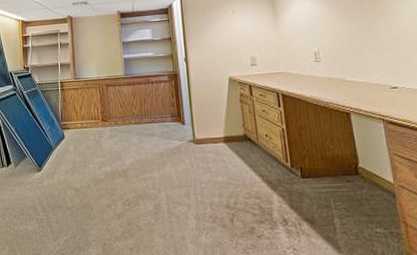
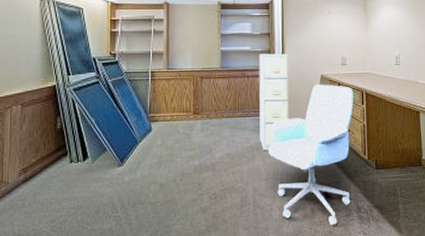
filing cabinet: none [161,57,198,157] -> present [259,53,289,151]
office chair: none [179,86,275,238] -> present [268,84,353,226]

